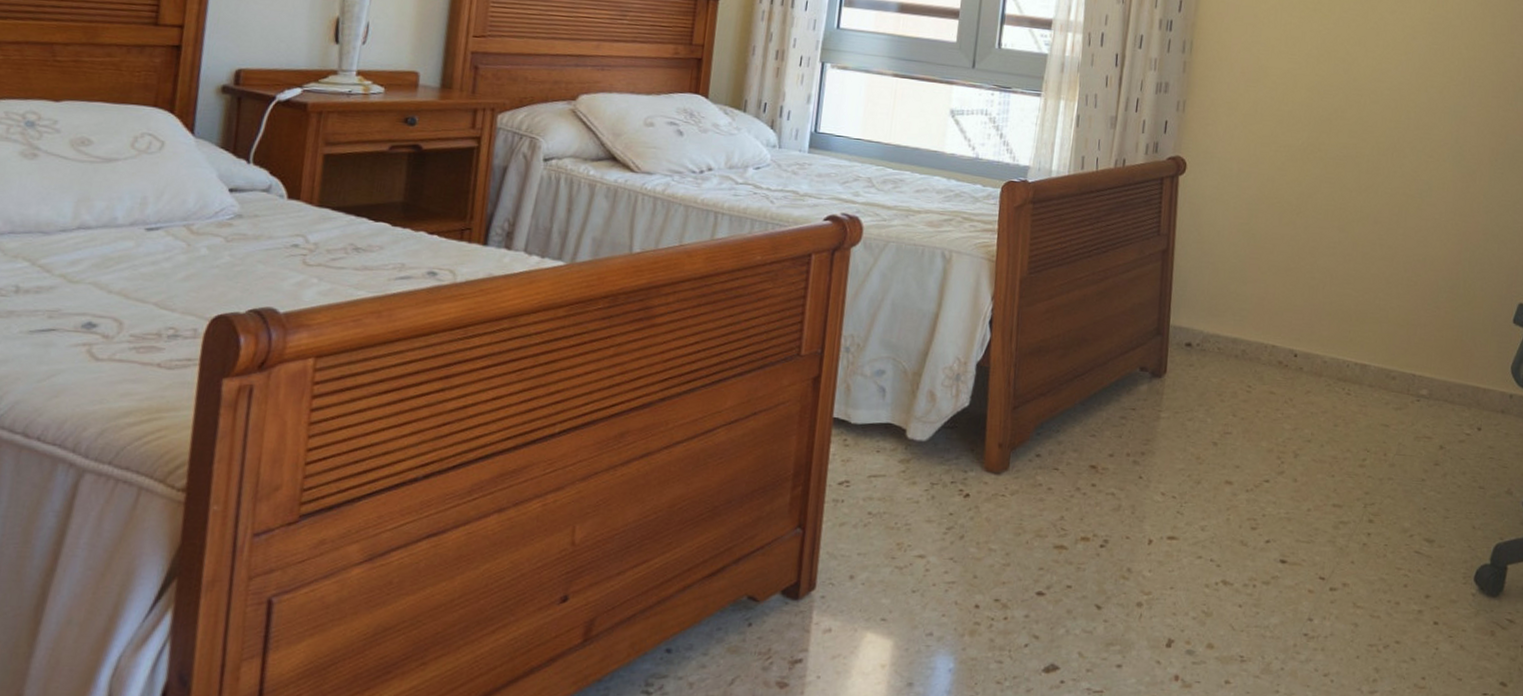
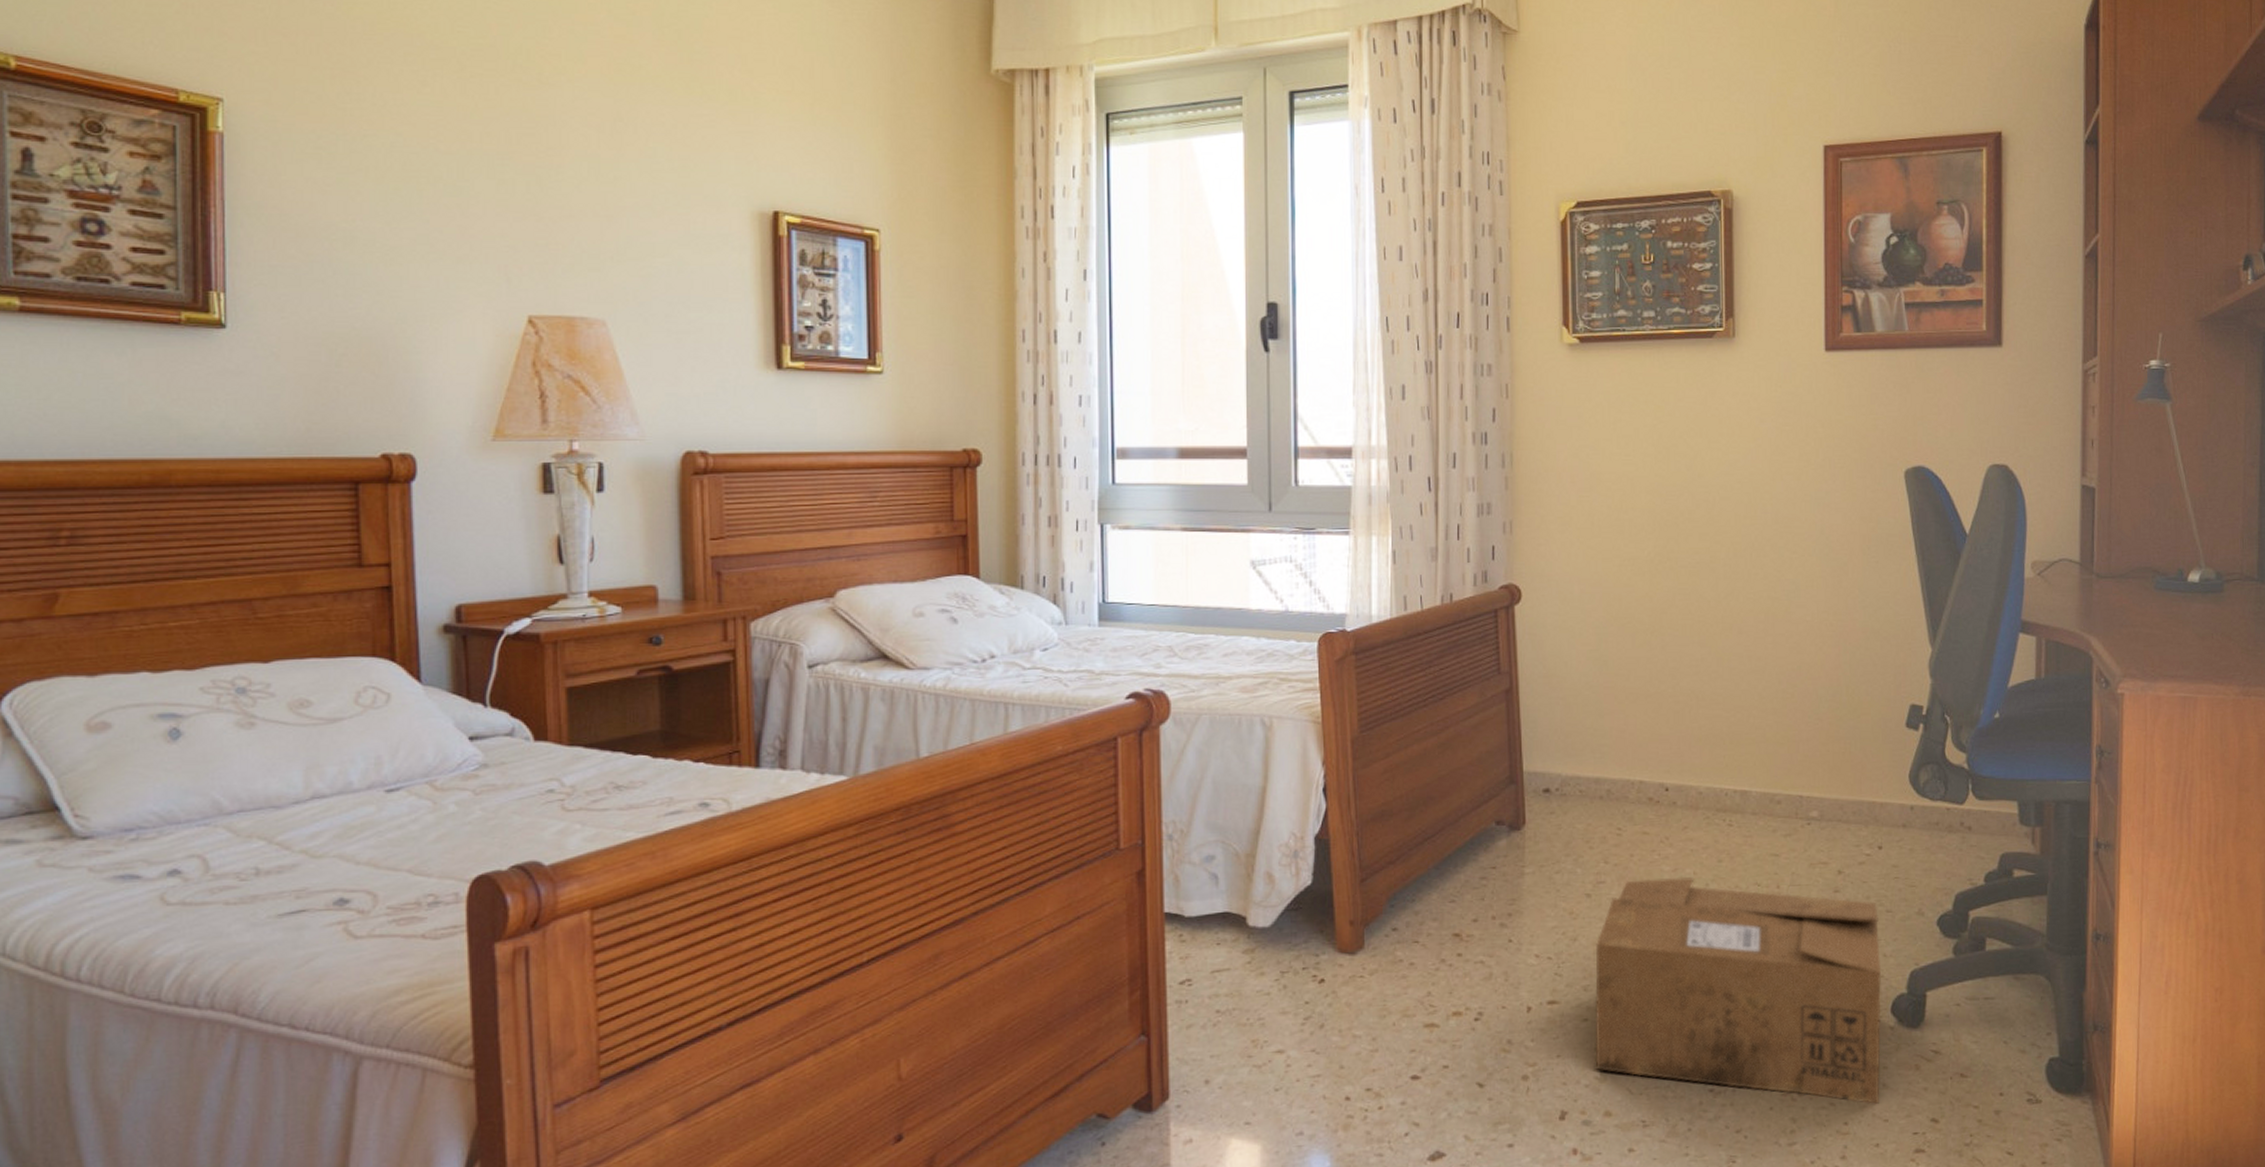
cardboard box: none [1203,434,1473,663] -> present [1594,877,1882,1104]

